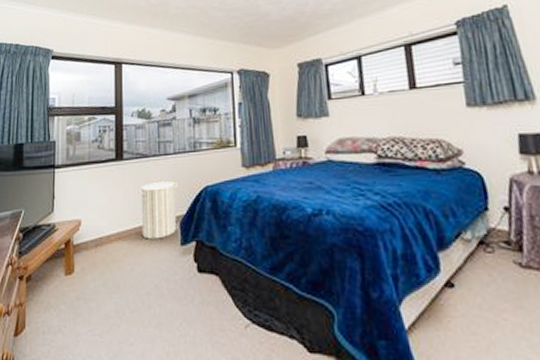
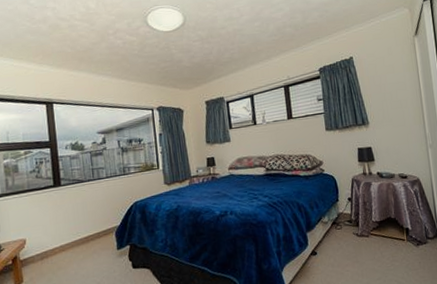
laundry hamper: present [138,178,177,239] -> none [77,198,112,248]

